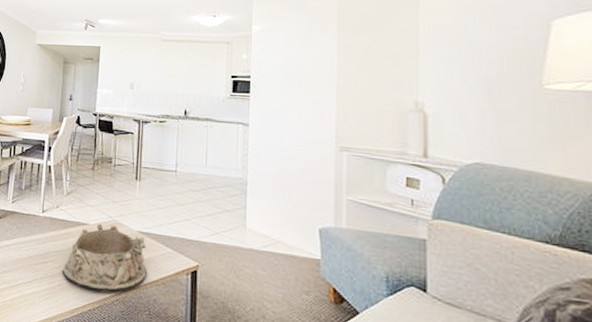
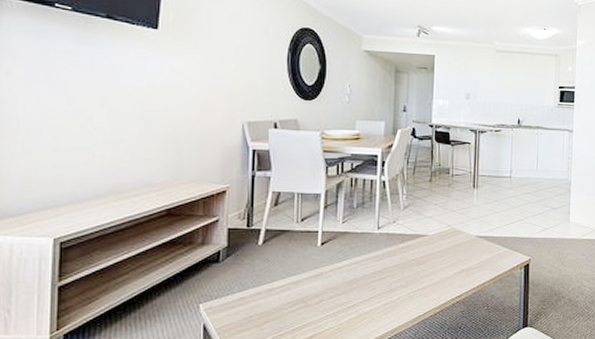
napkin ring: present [62,223,148,293] -> none [401,233,486,297]

